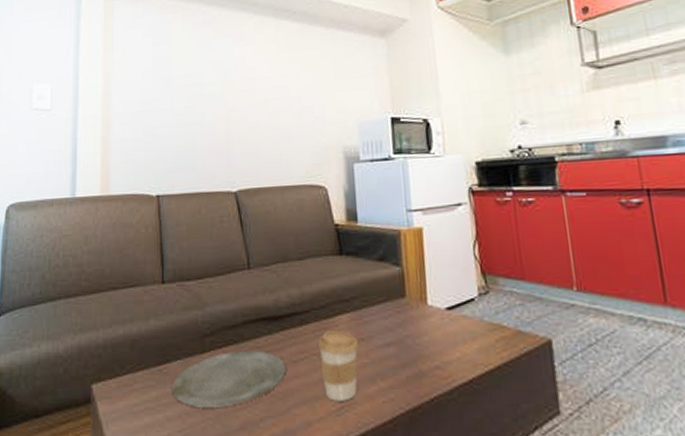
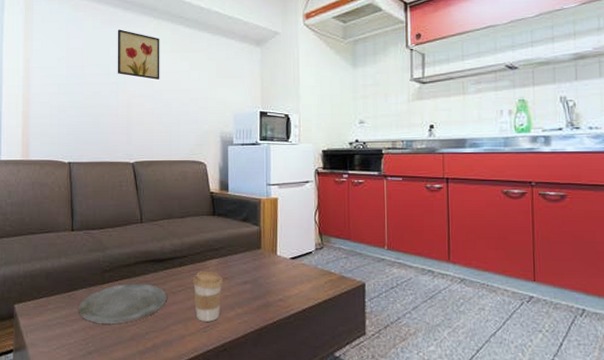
wall art: none [211,30,265,87] -> present [117,29,160,80]

